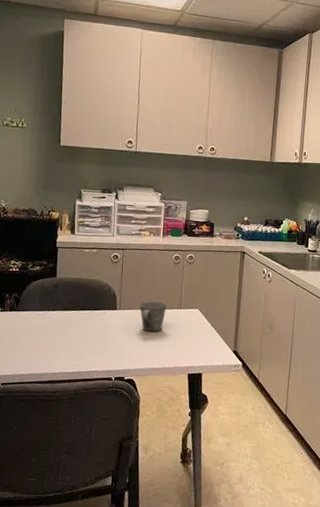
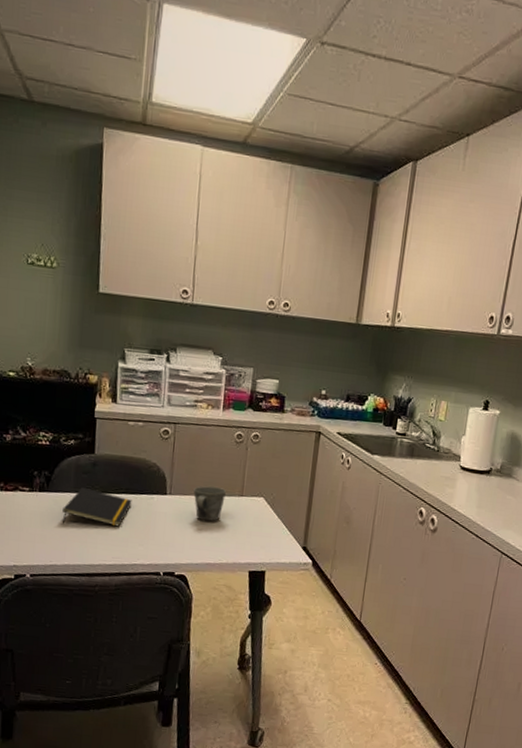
notepad: none [28,306,88,339] -> present [61,487,132,527]

